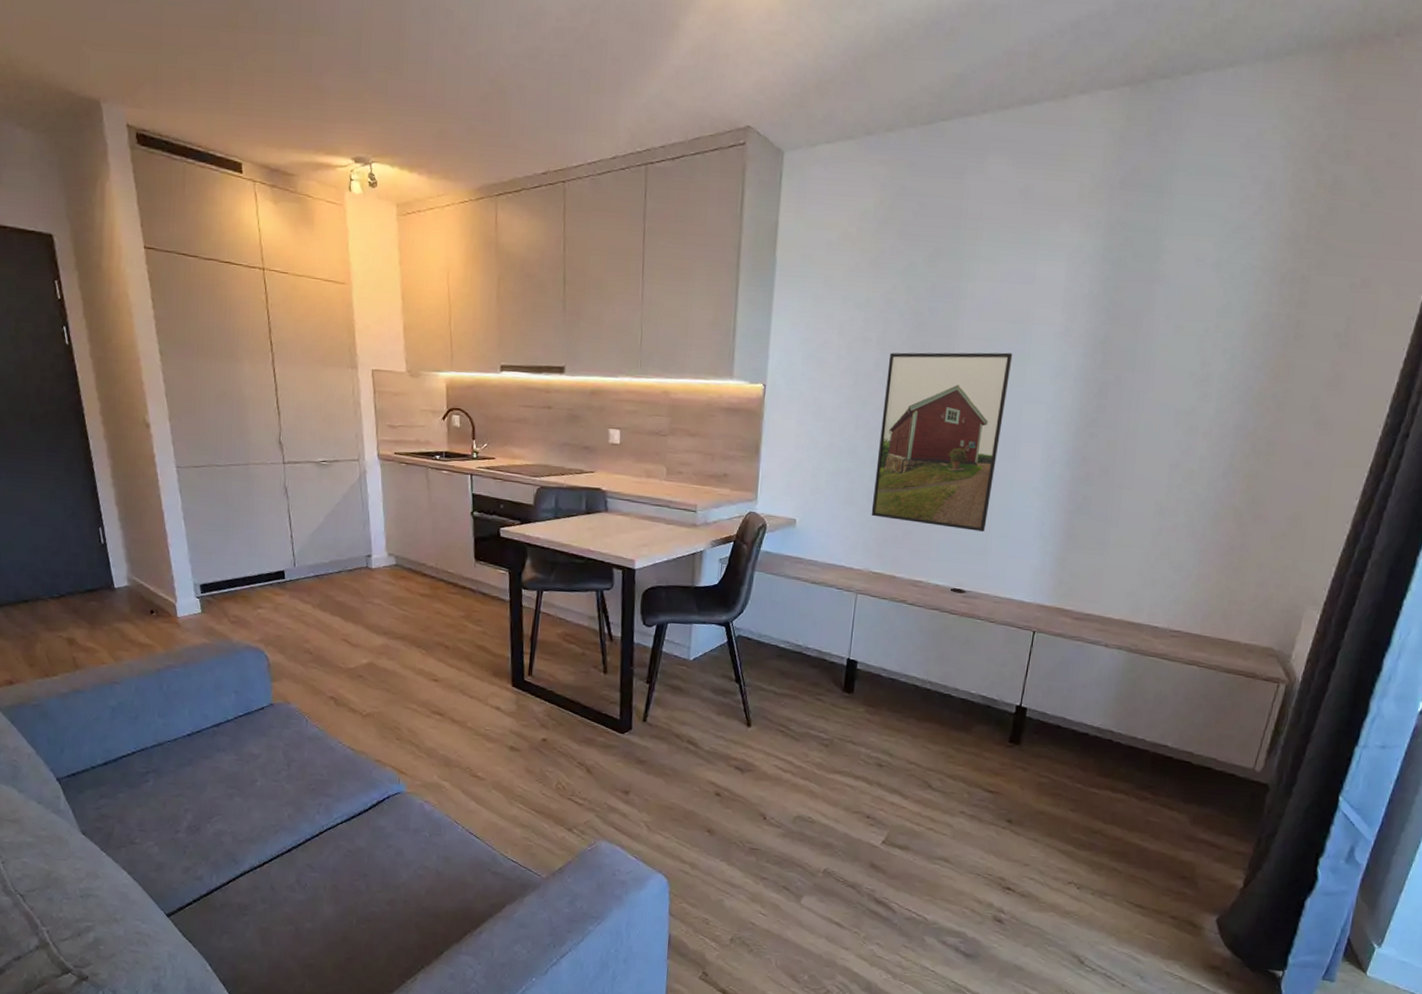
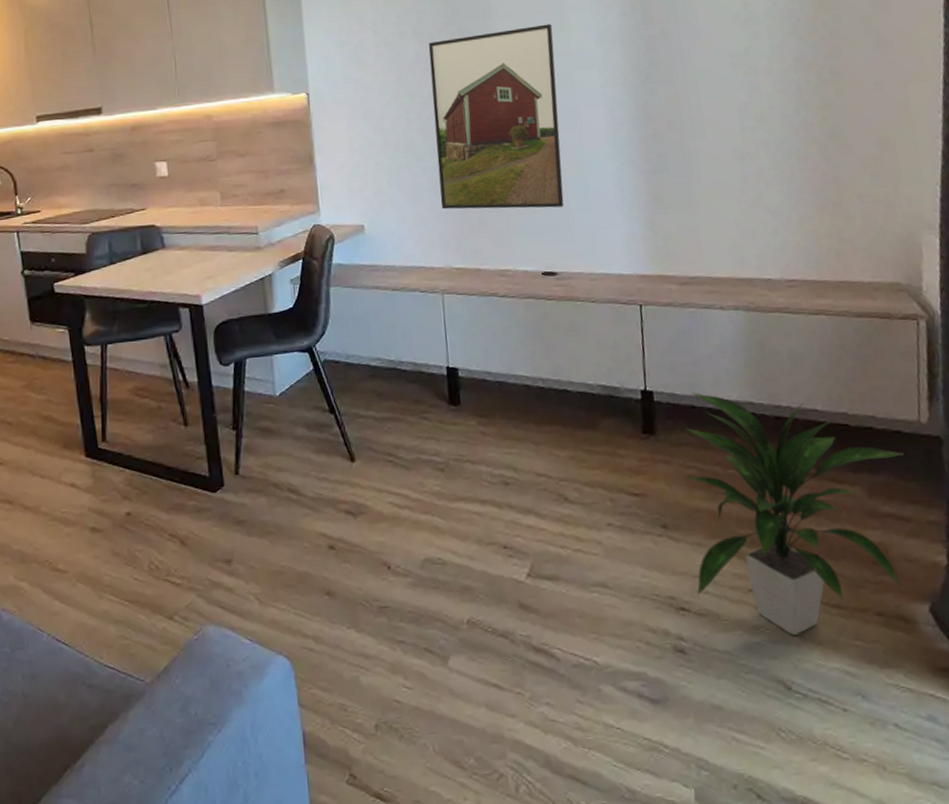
indoor plant: none [1023,713,1232,924] -> present [686,391,904,636]

